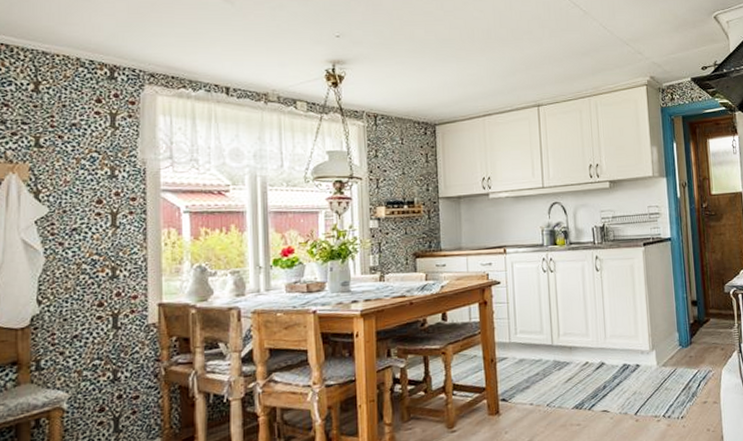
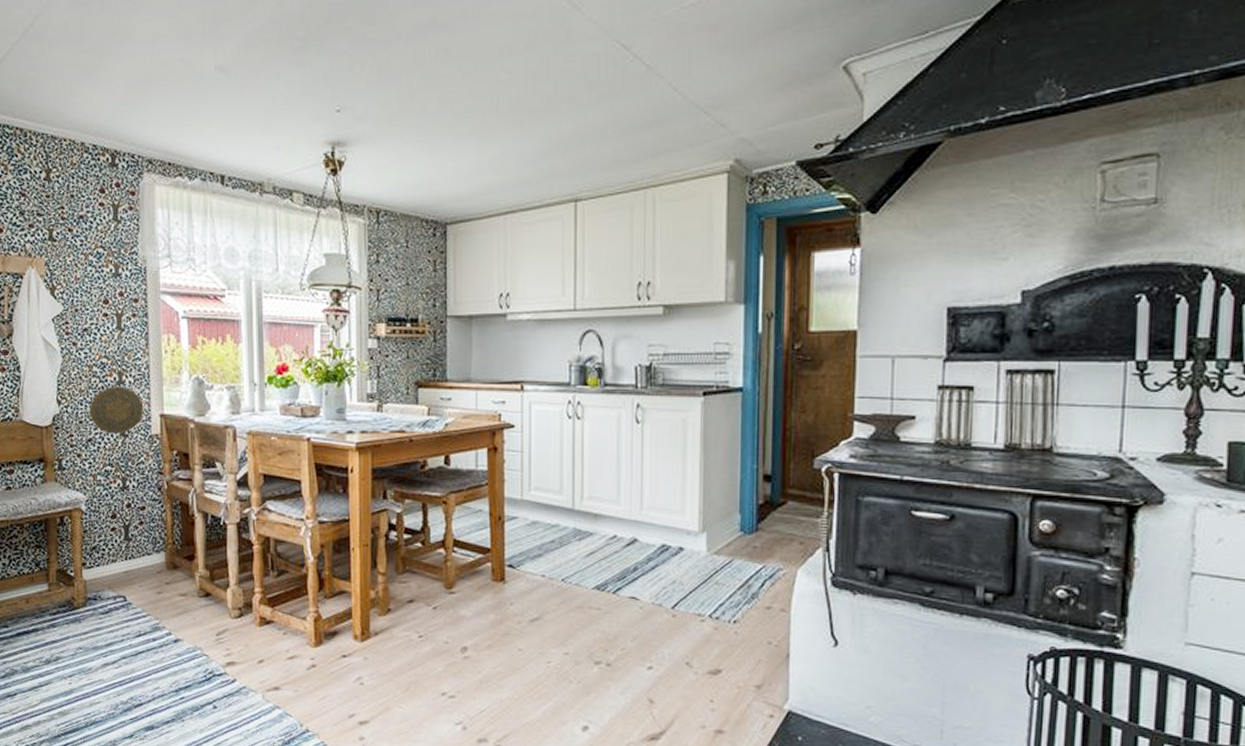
decorative plate: none [76,281,140,328] -> present [89,387,144,434]

